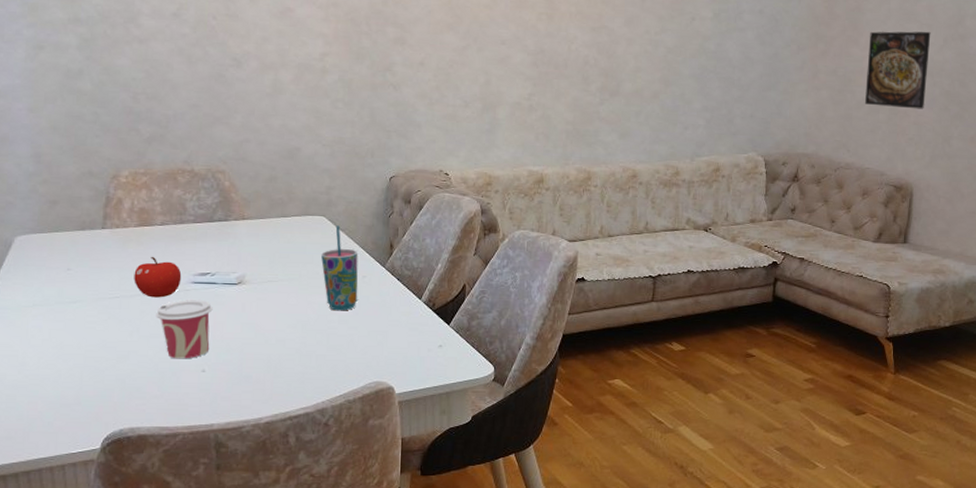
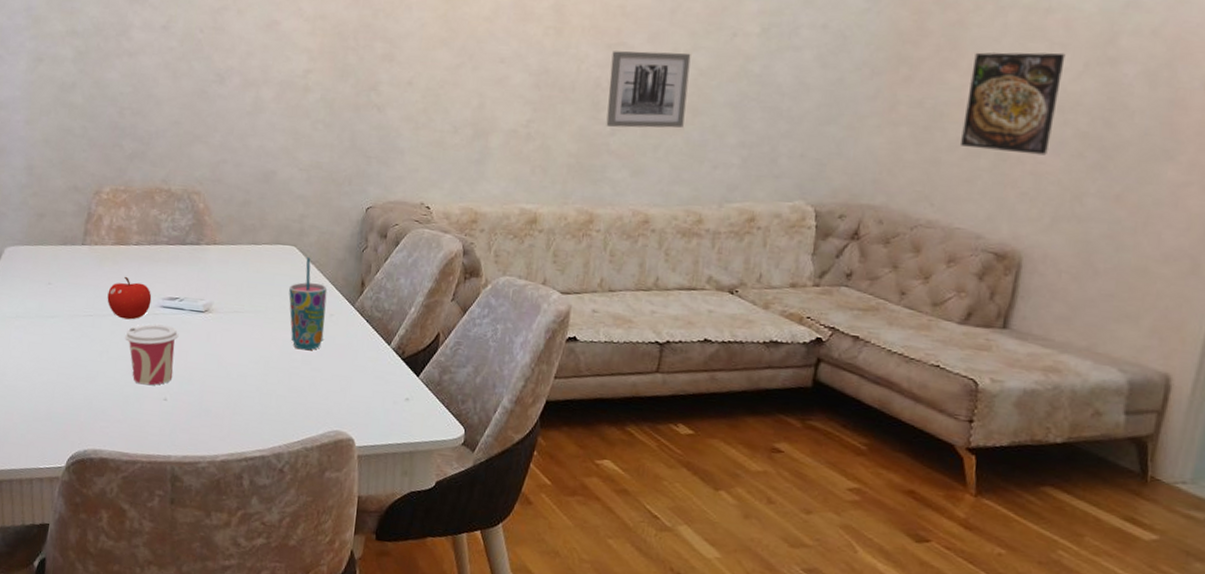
wall art: none [595,33,660,98] -> present [606,51,691,128]

